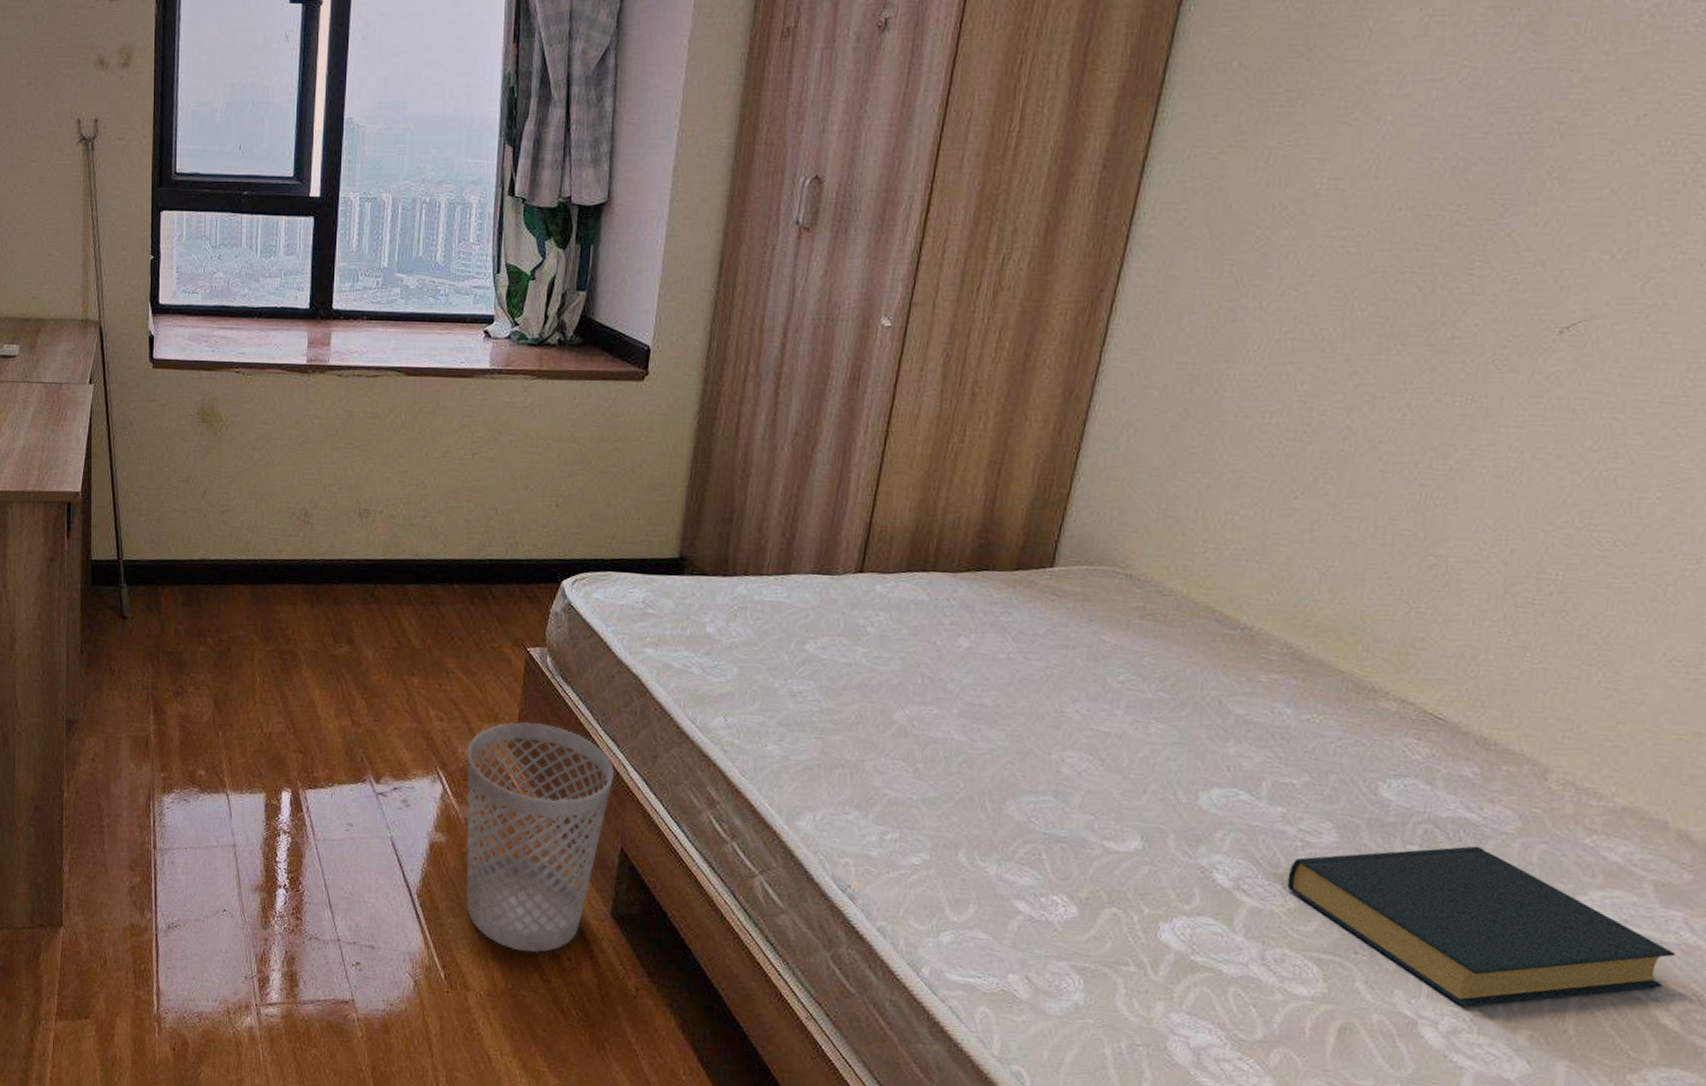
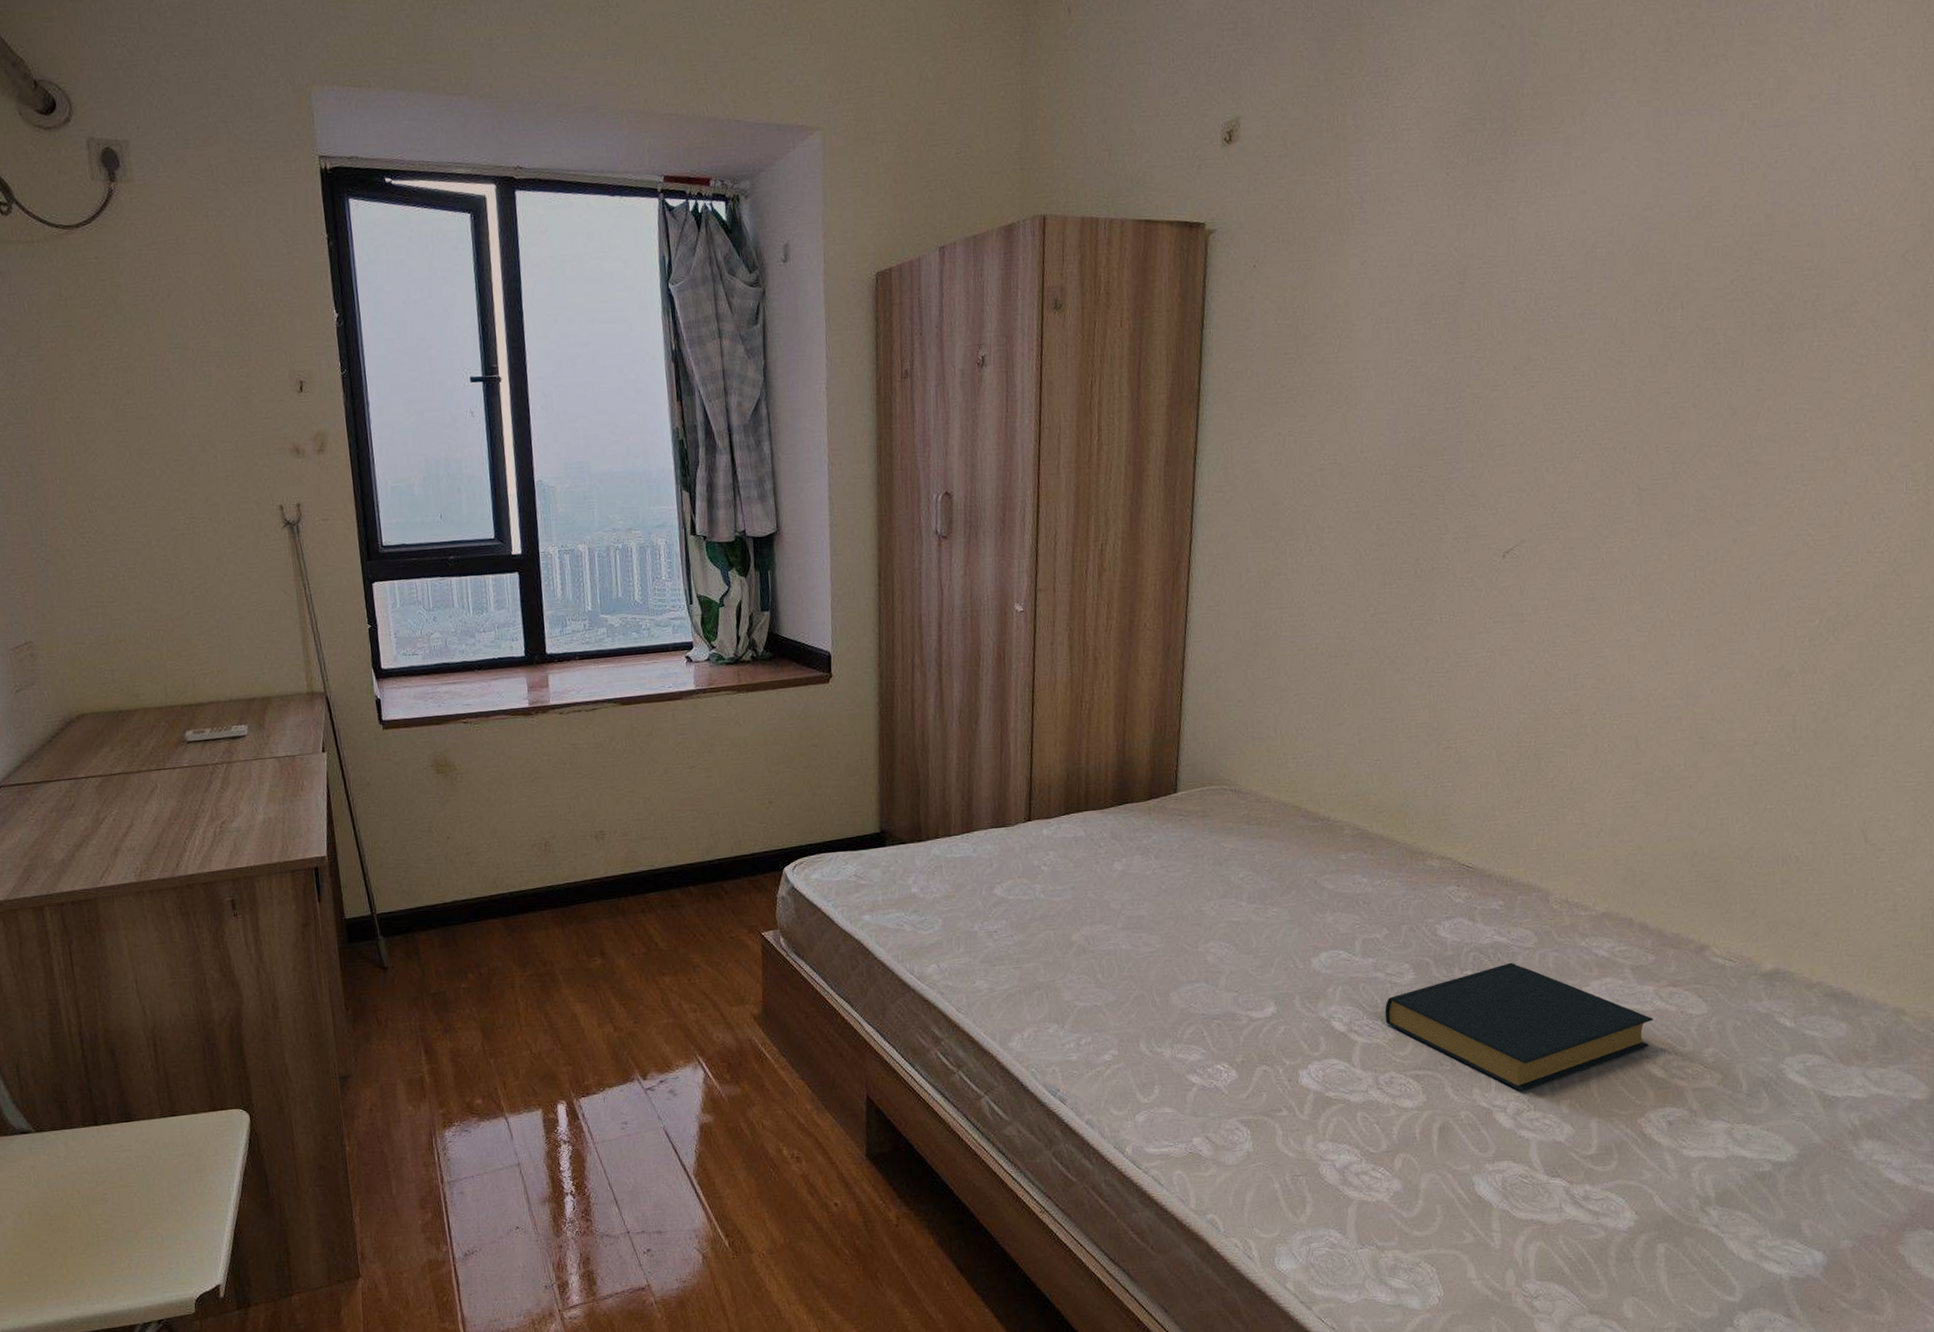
wastebasket: present [465,721,615,953] -> none [721,997,852,1207]

